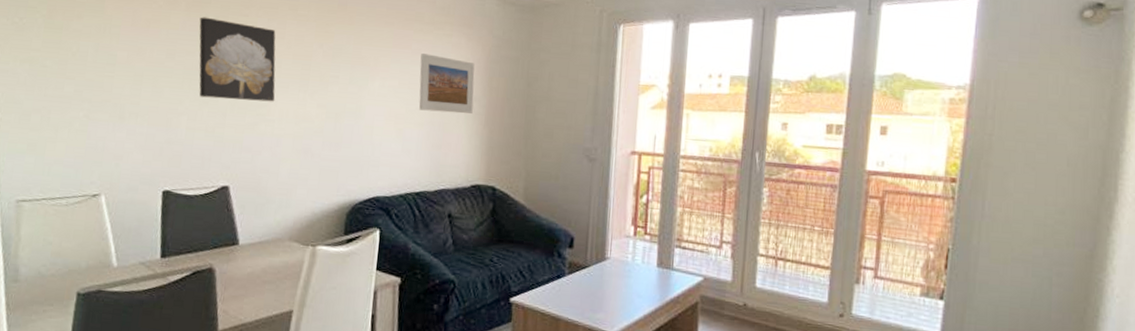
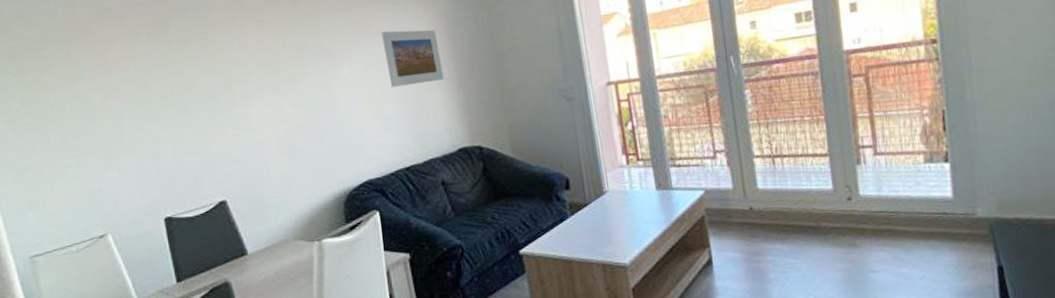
wall art: present [199,17,276,102] -> none [163,40,252,121]

